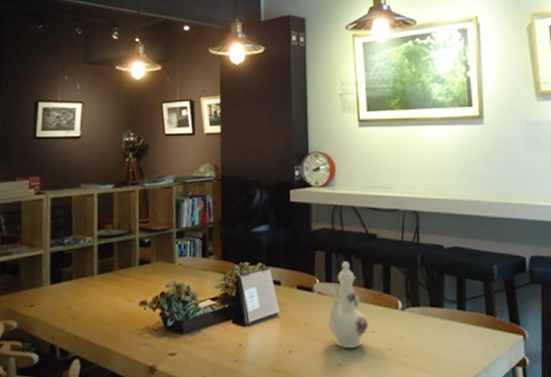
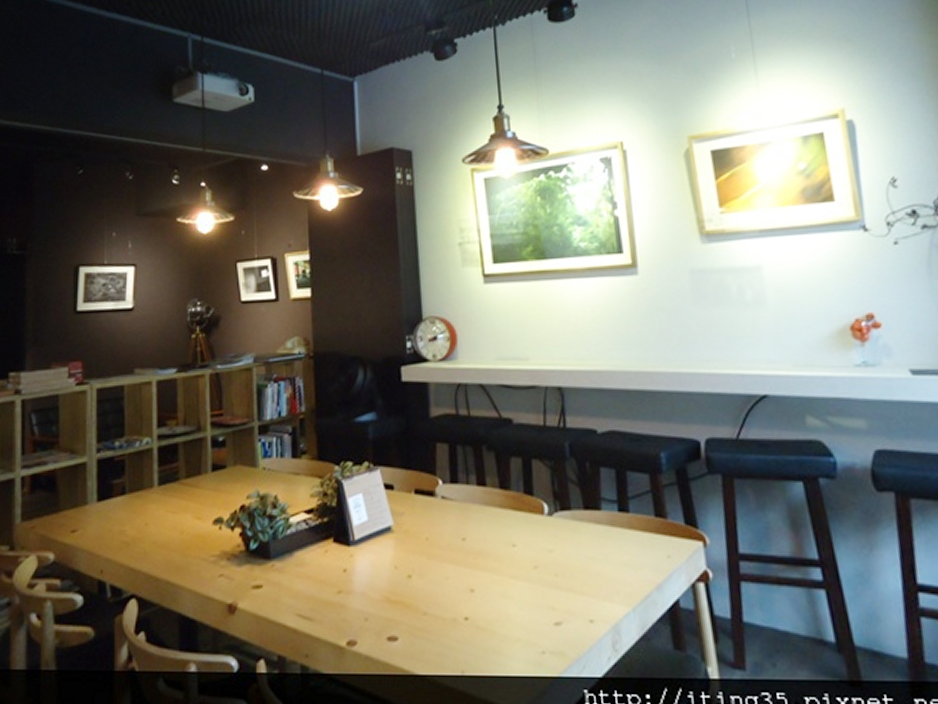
ewer: present [327,262,368,348] -> none [454,456,507,568]

